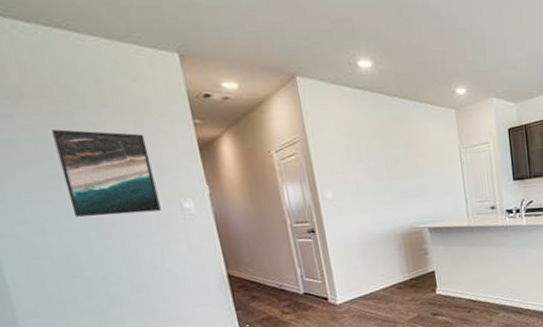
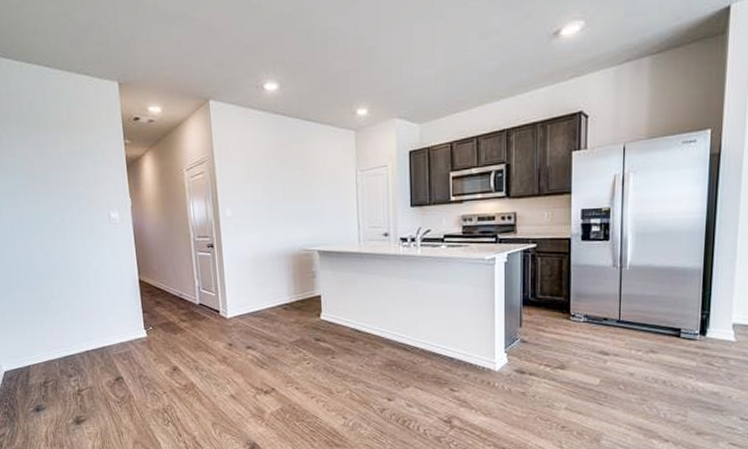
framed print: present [52,129,161,217] -> none [25,147,94,221]

